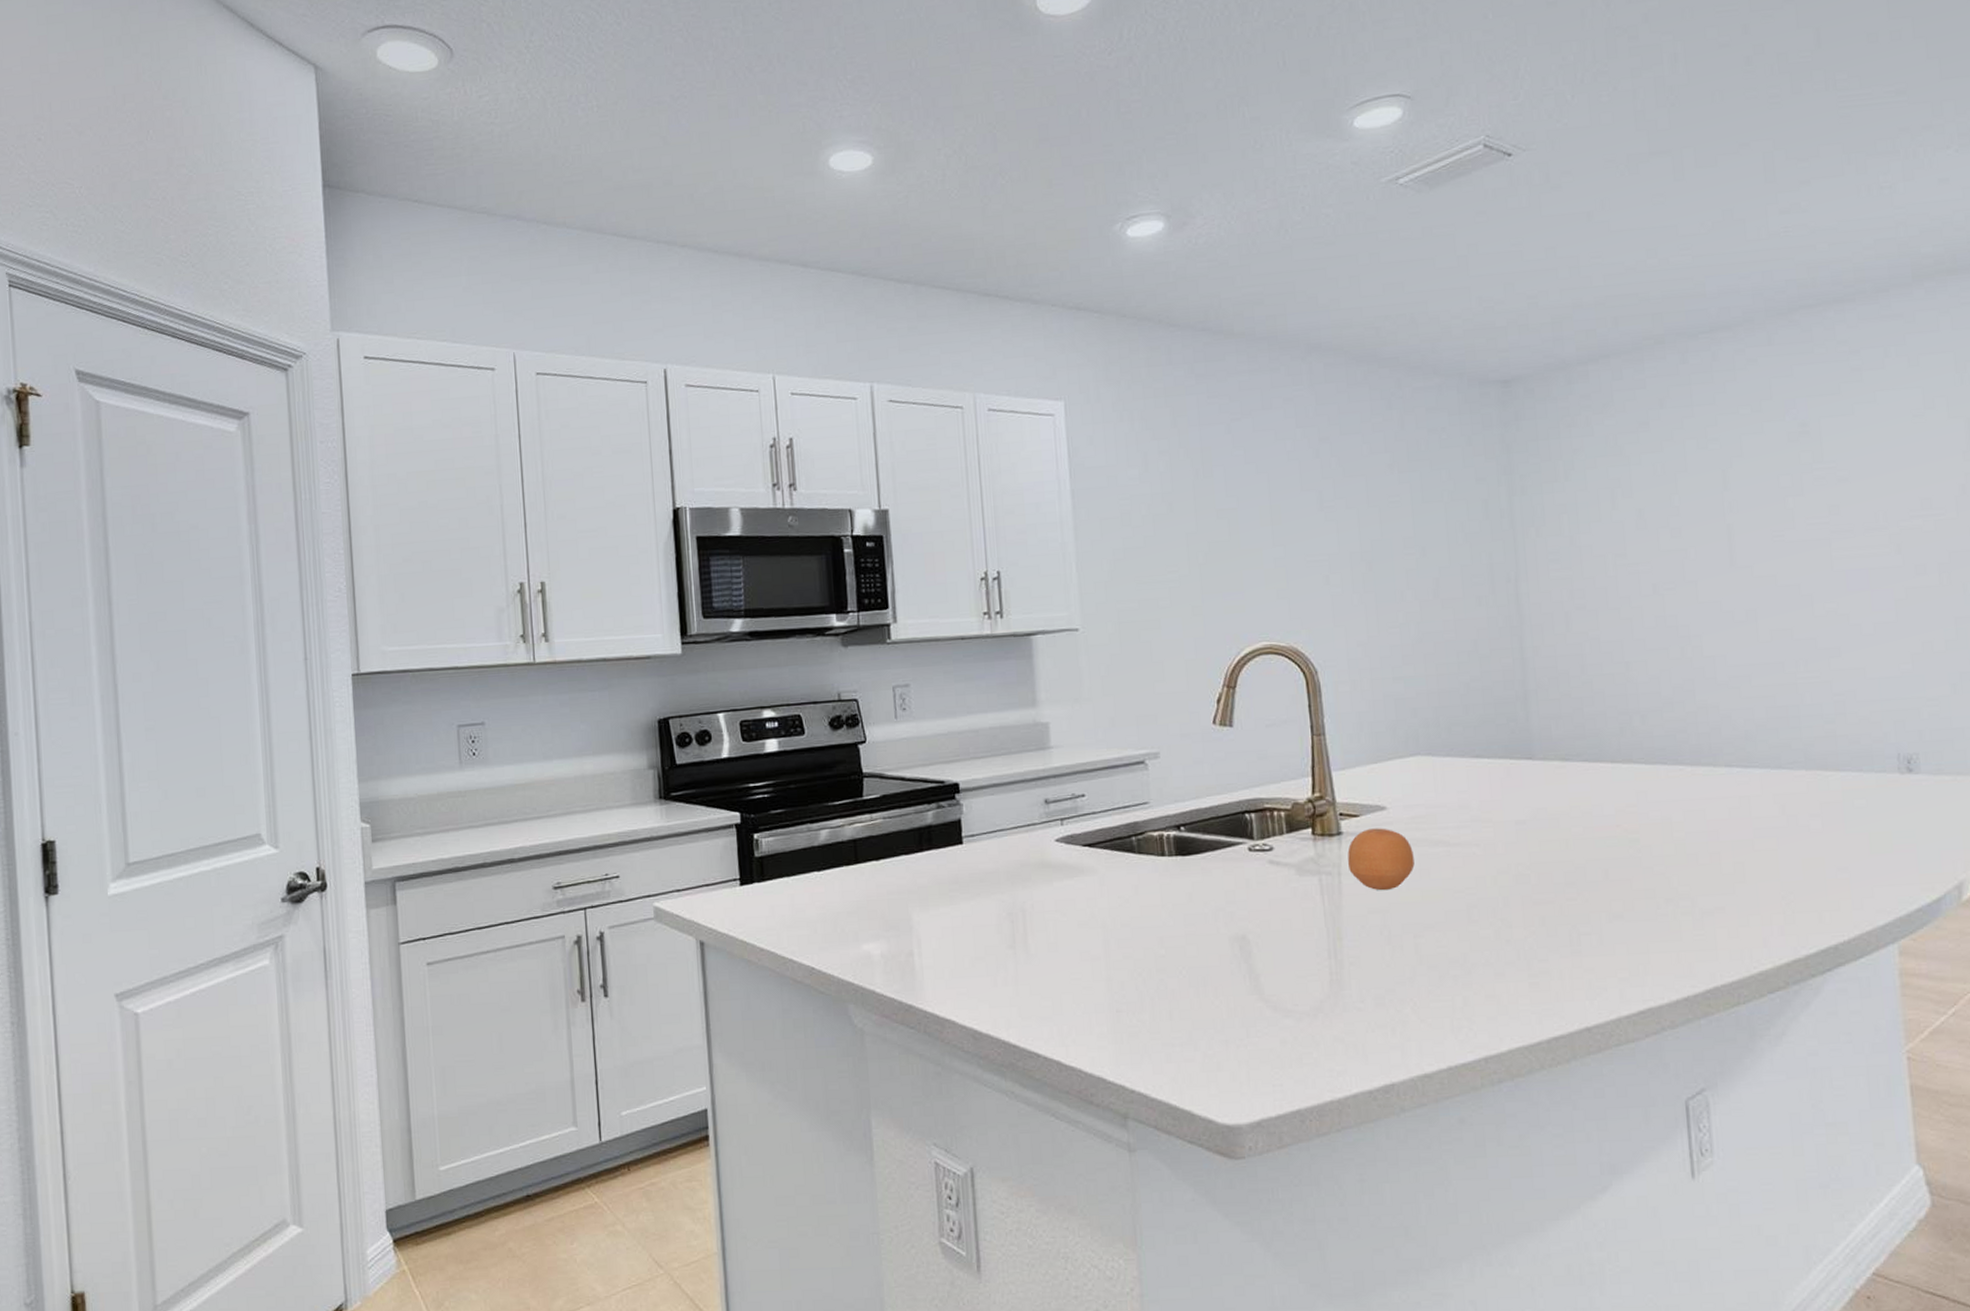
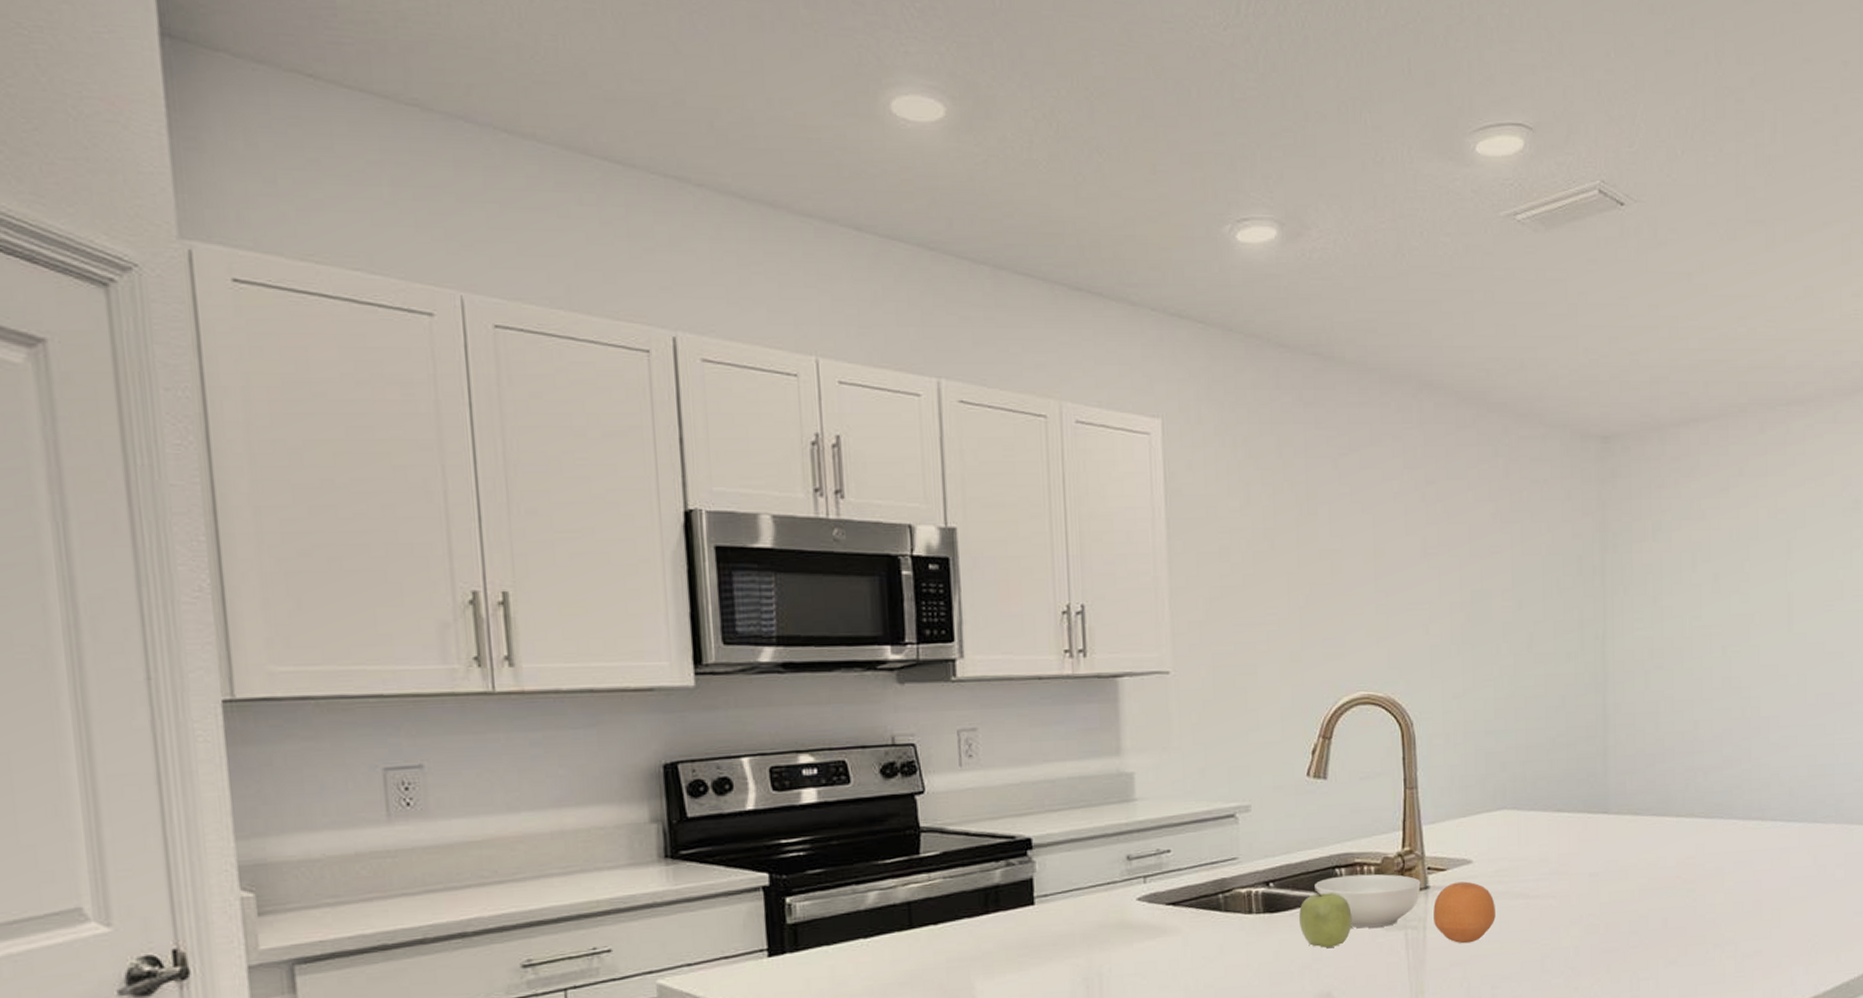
fruit: none [1210,834,1265,891] -> present [1298,890,1352,948]
bowl: none [1225,819,1334,873] -> present [1315,873,1421,928]

